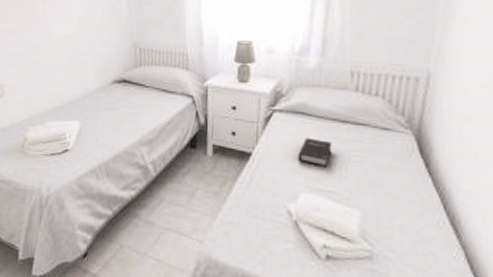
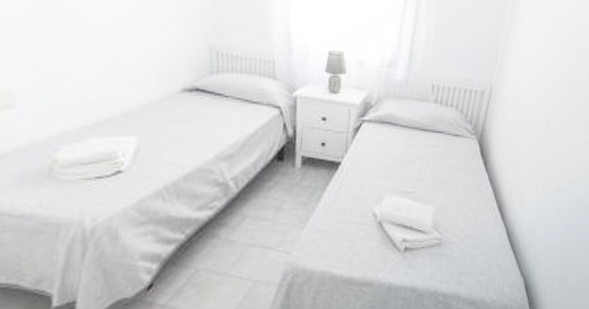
hardback book: present [298,137,332,167] -> none [384,145,414,171]

